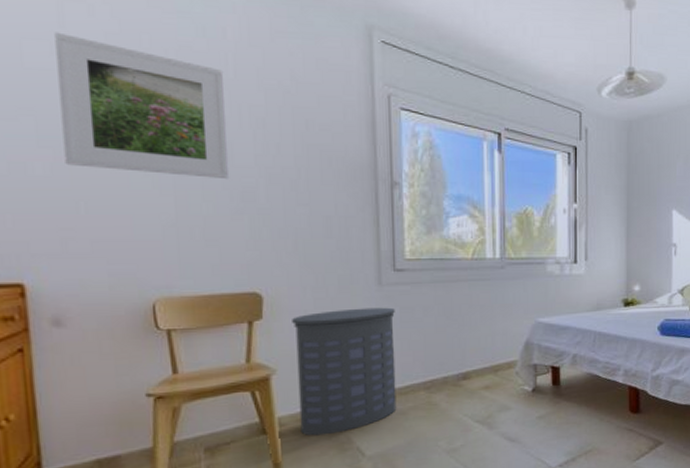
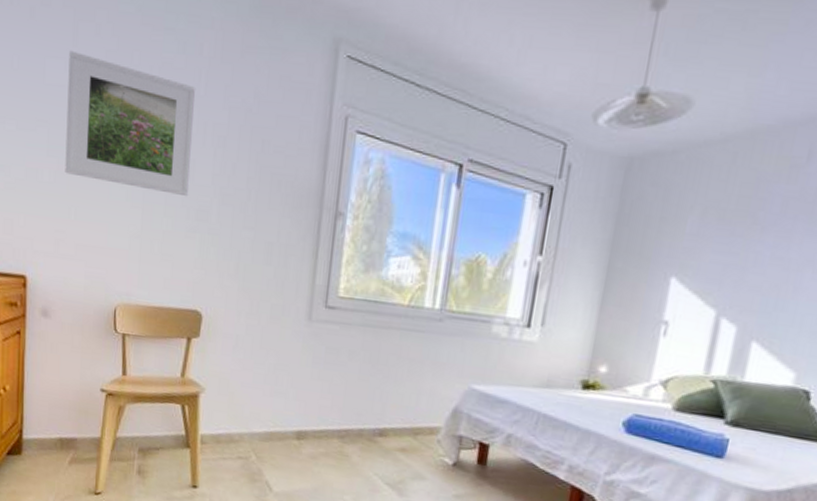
laundry hamper: present [292,307,397,436] -> none [218,339,321,463]

